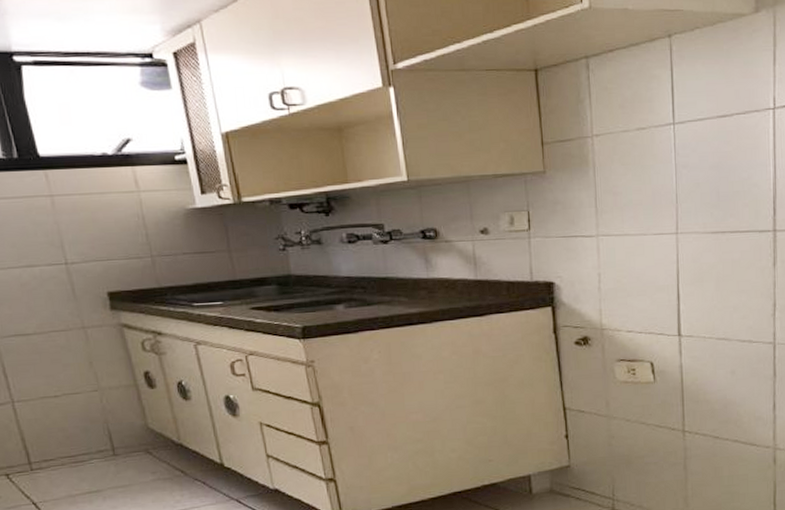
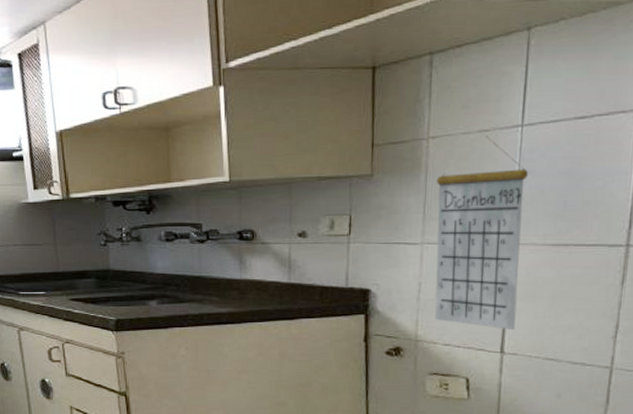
calendar: none [604,133,688,314] -> present [434,135,528,330]

